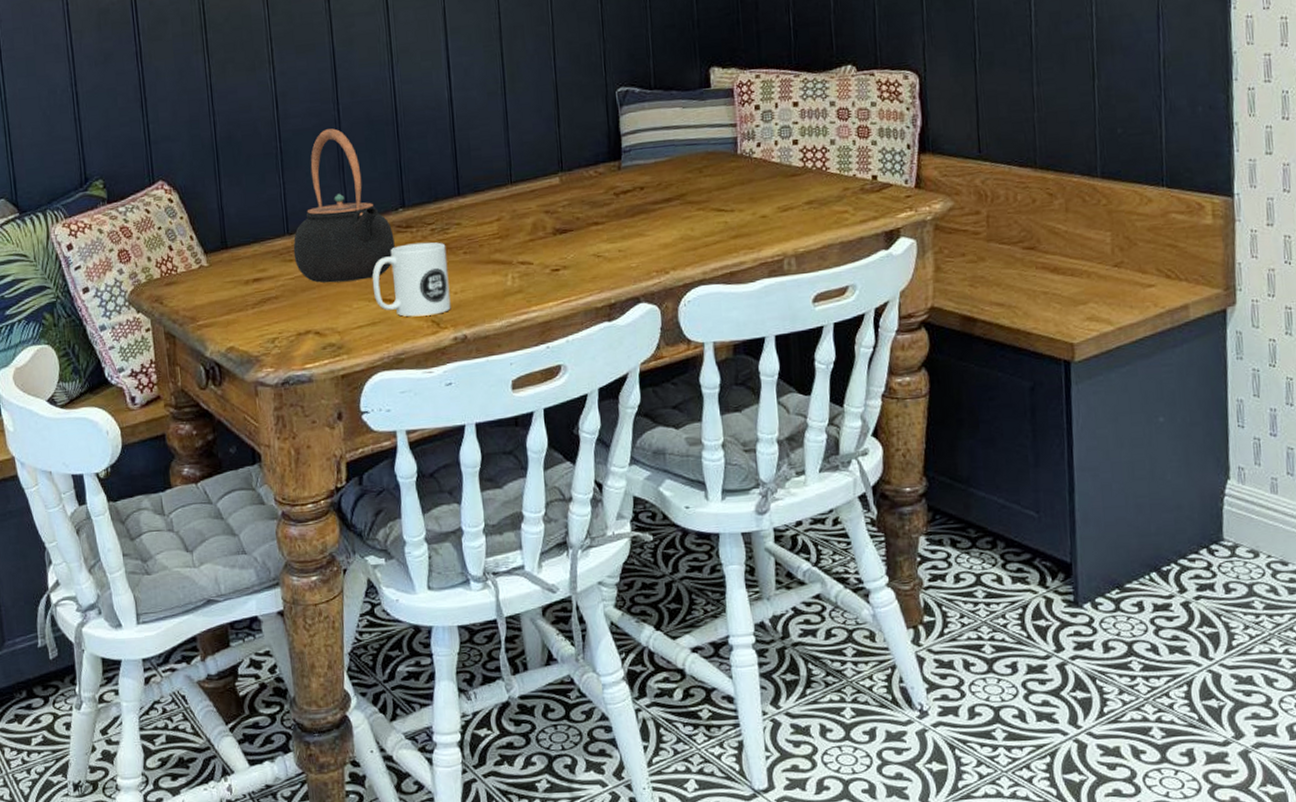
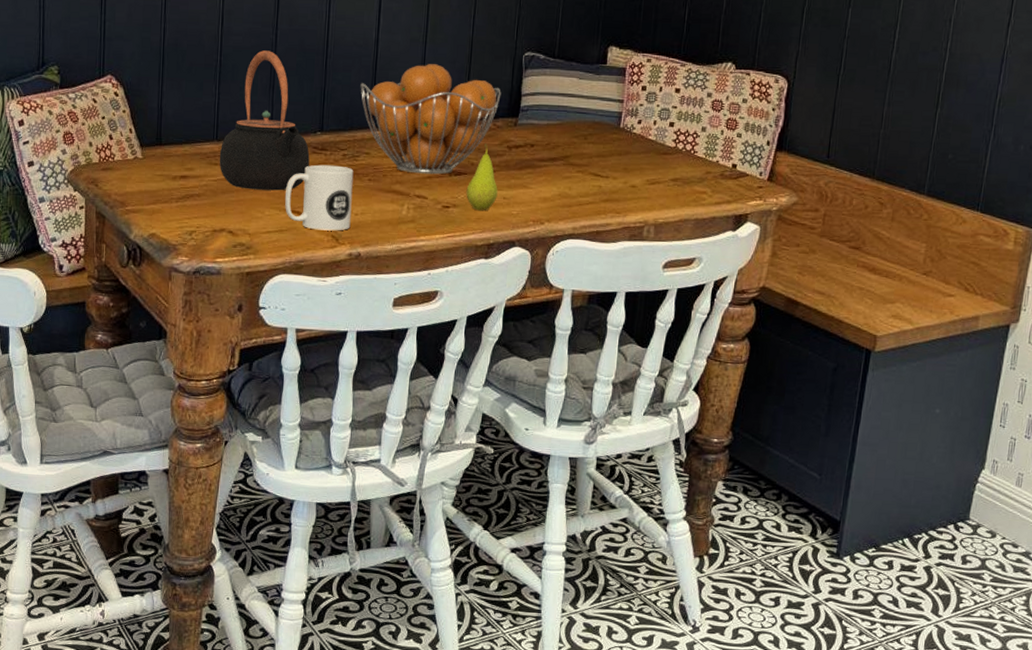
fruit basket: none [439,115,598,238] -> present [360,64,501,175]
fruit: none [575,193,612,270] -> present [466,143,498,211]

